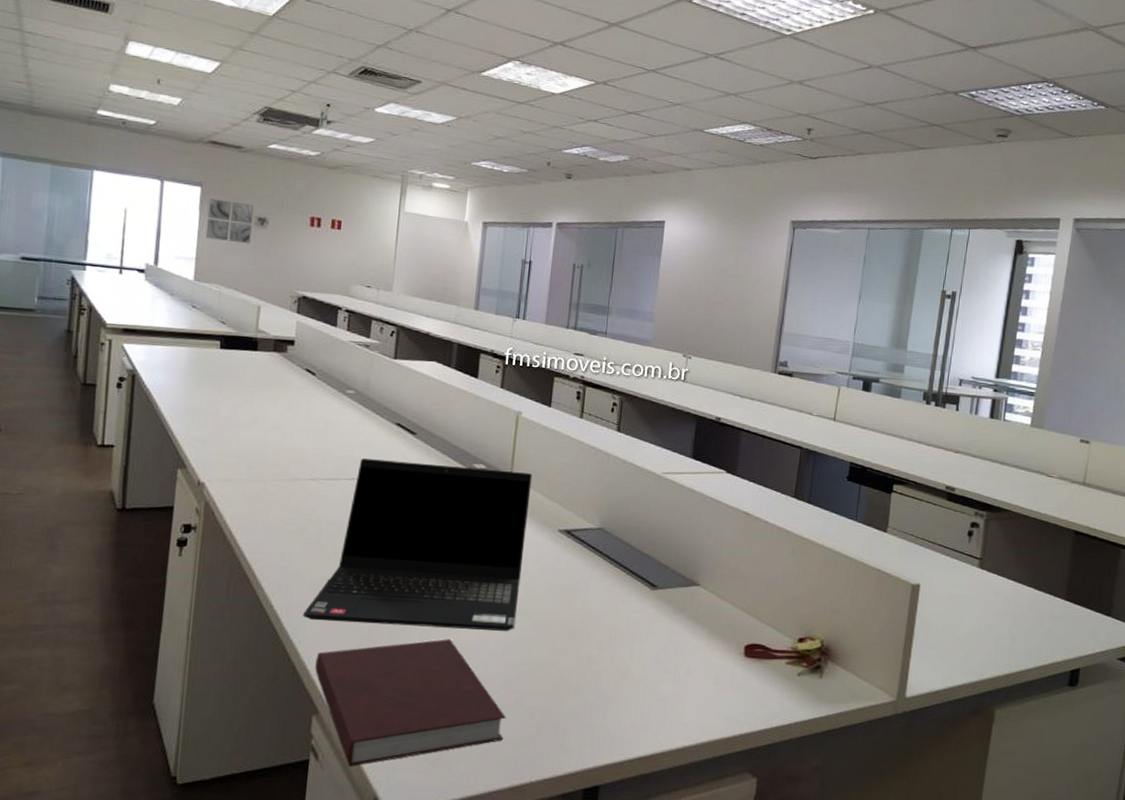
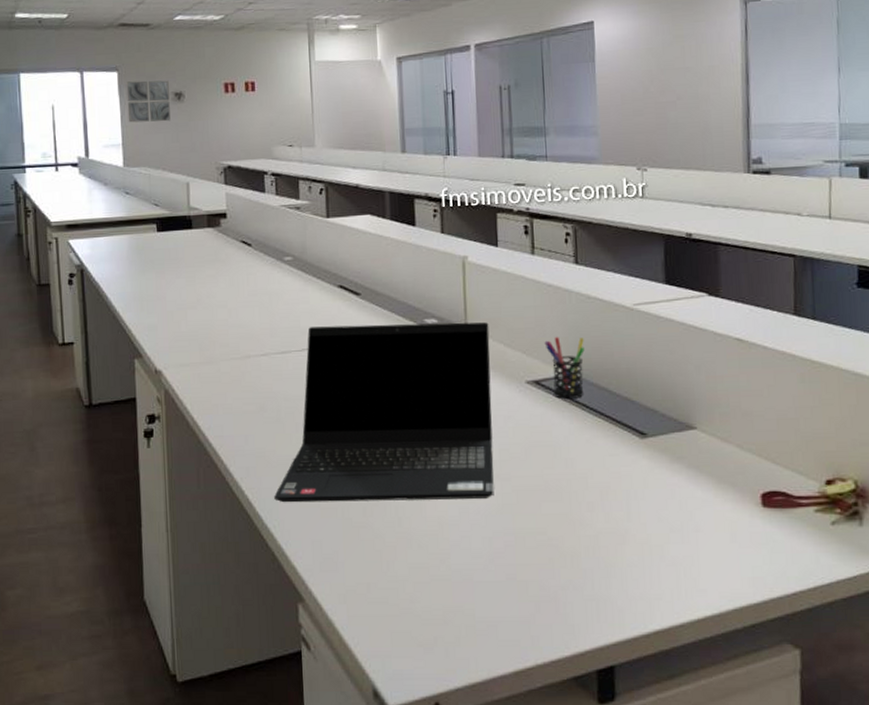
notebook: present [315,639,507,768] -> none [293,512,500,657]
pen holder: none [580,494,615,549] -> present [544,337,585,399]

